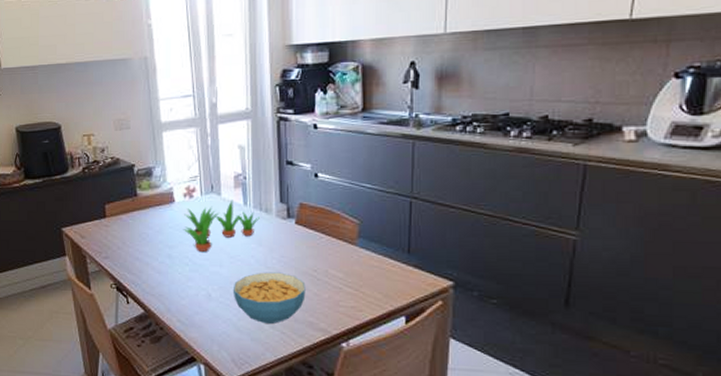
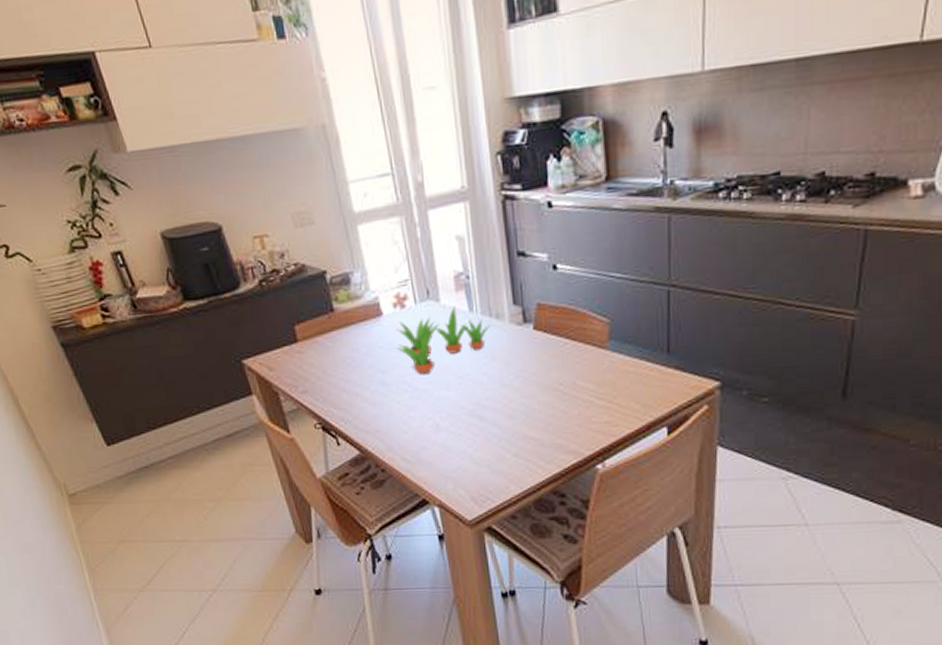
cereal bowl: present [232,272,306,325] -> none [464,390,552,453]

